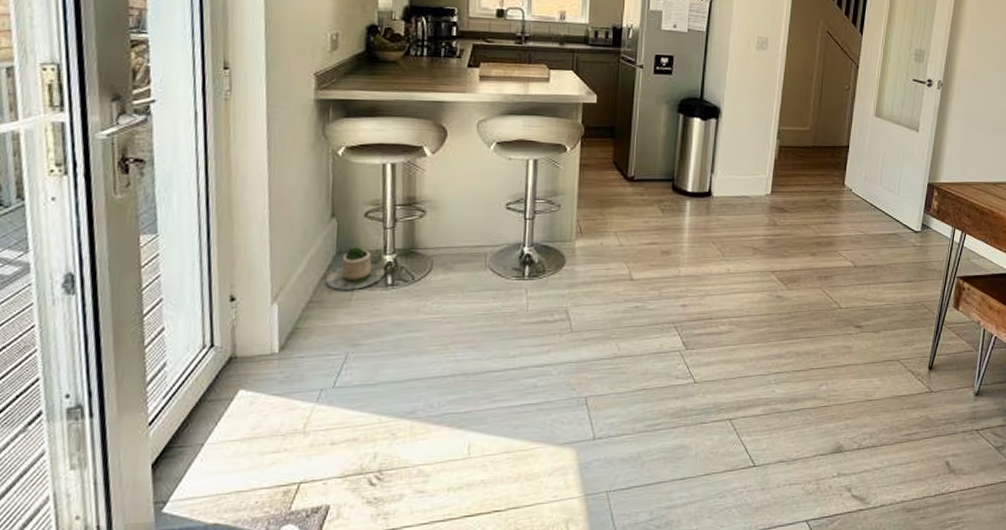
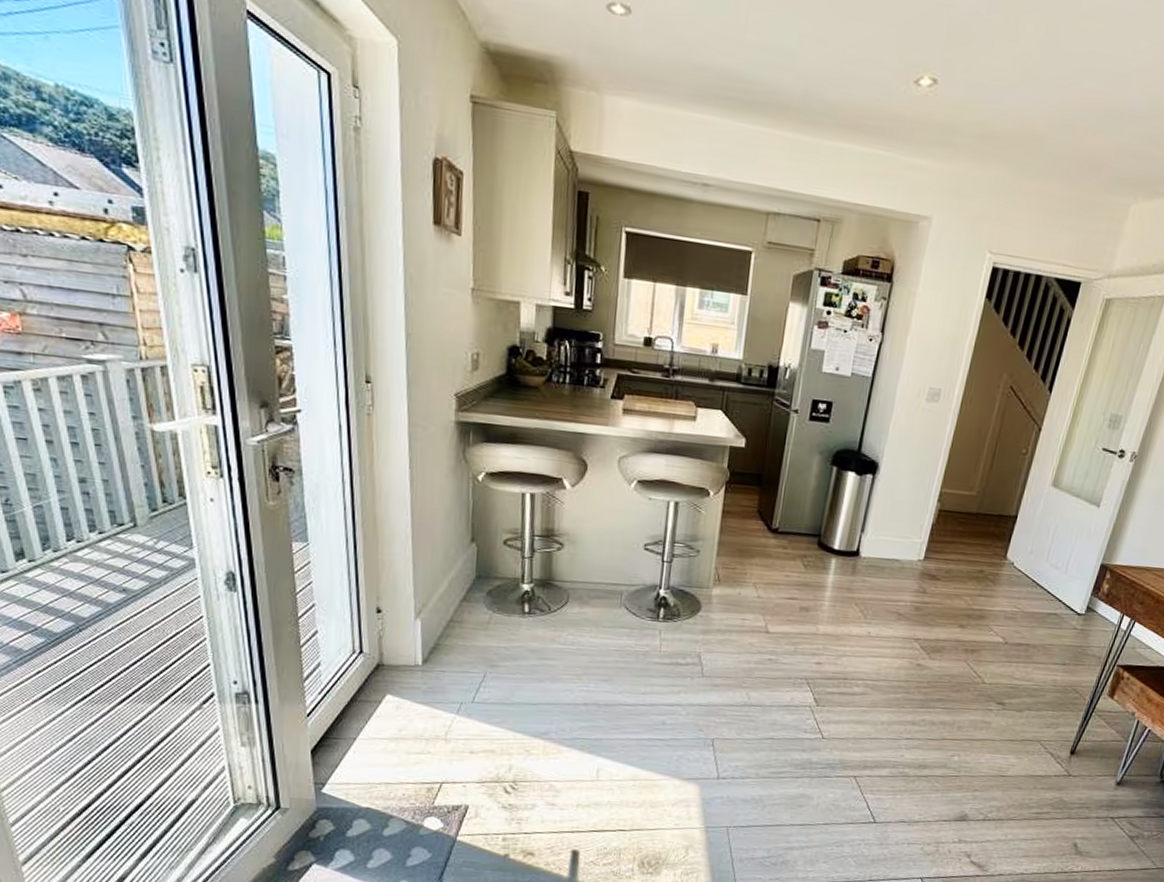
potted plant: present [326,247,386,290] -> none [466,573,523,614]

